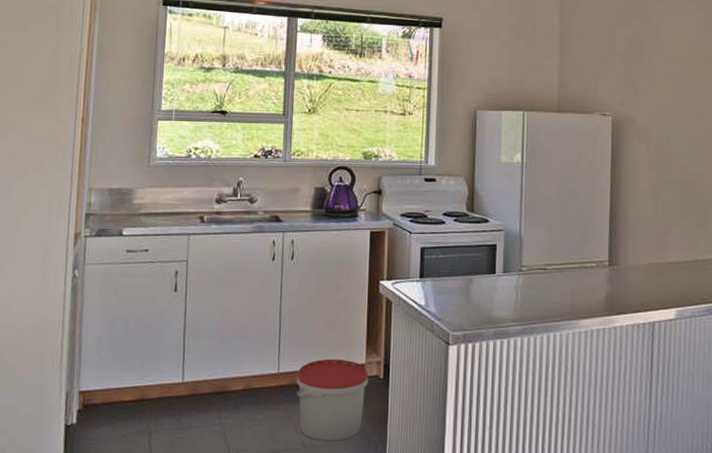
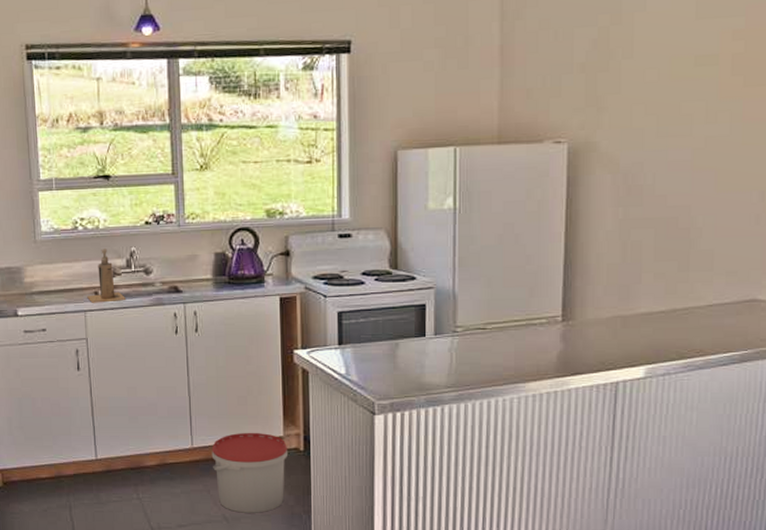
soap dispenser: none [192,177,229,228] -> present [87,248,125,304]

